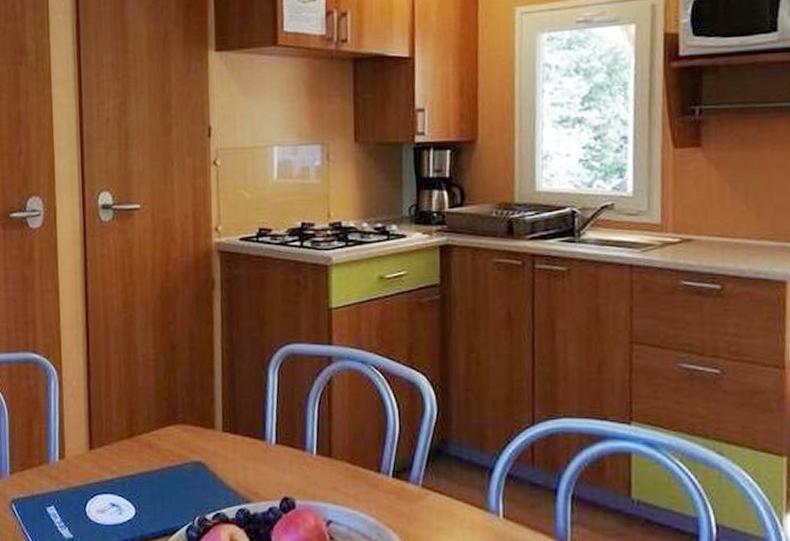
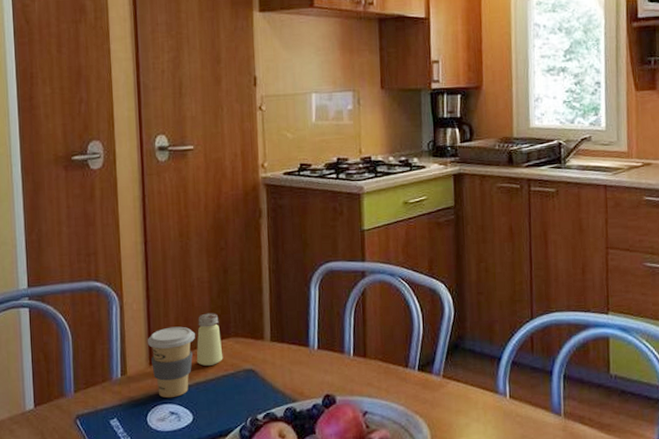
coffee cup: none [87,408,139,487] -> present [147,326,195,398]
saltshaker: none [140,395,170,454] -> present [196,313,223,366]

